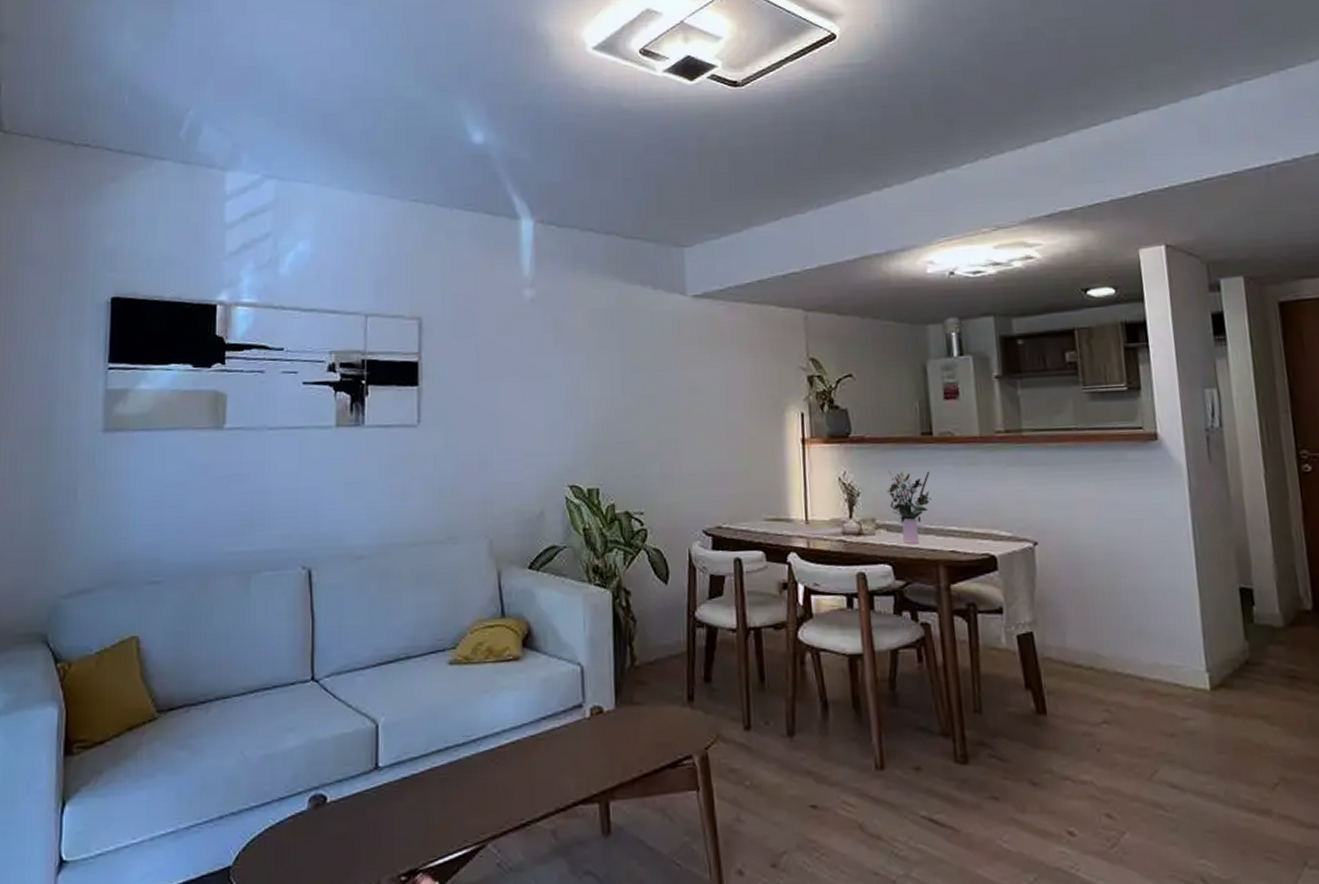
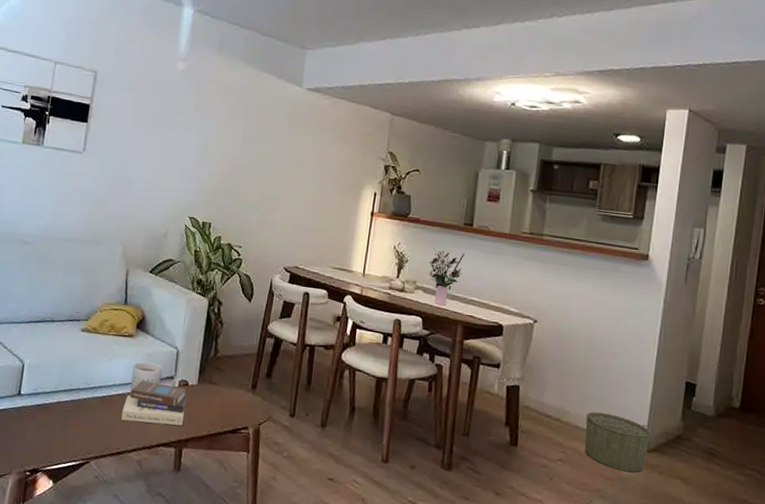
books: none [520,716,604,778] -> present [121,380,187,426]
mug: none [525,690,565,742] -> present [130,361,162,396]
basket: none [1125,648,1212,722] -> present [584,411,651,473]

